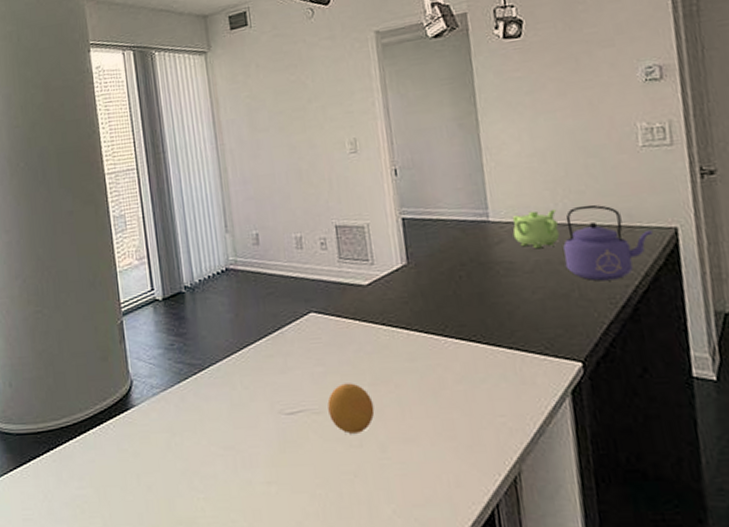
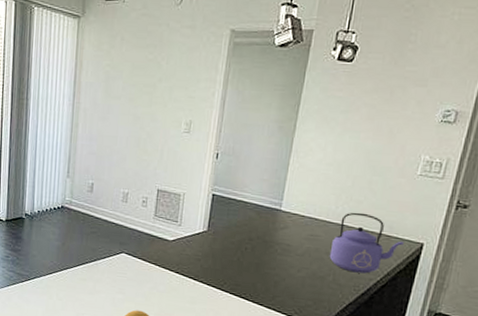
teapot: present [512,208,560,249] -> none [296,209,336,239]

